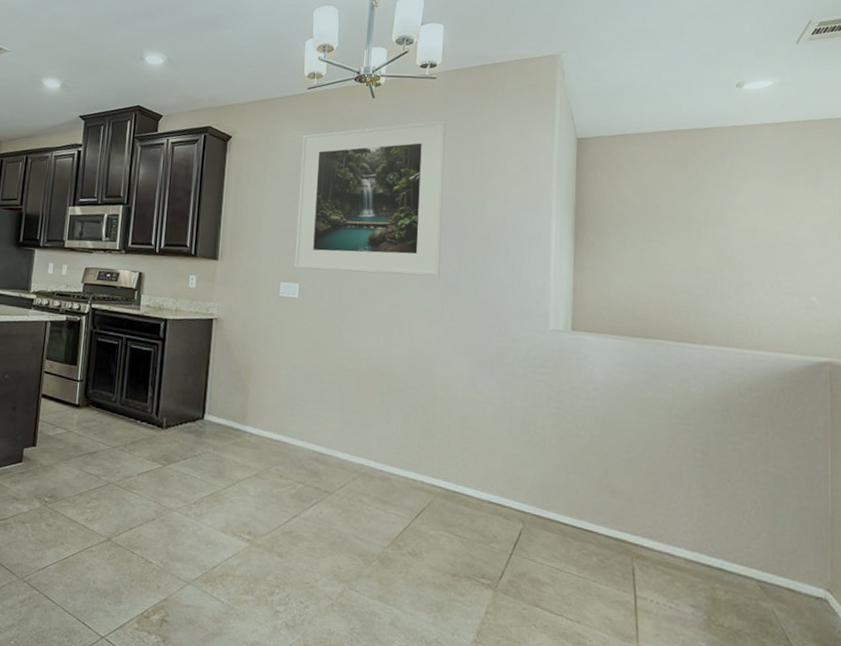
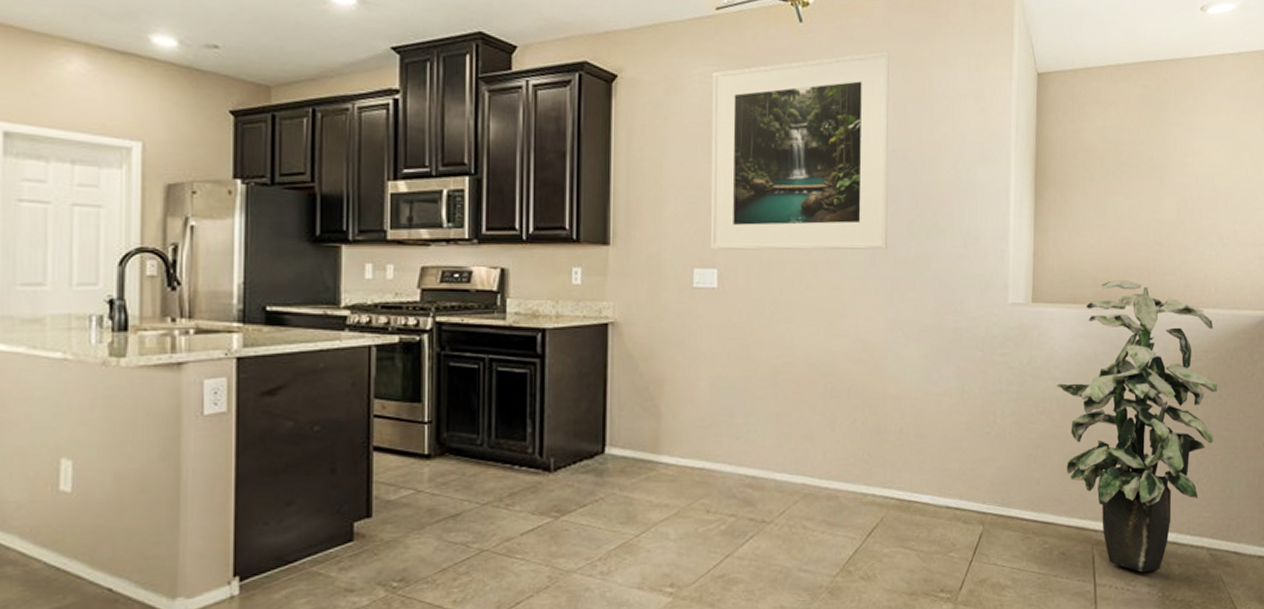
indoor plant: none [595,317,764,594] -> present [1057,280,1218,573]

